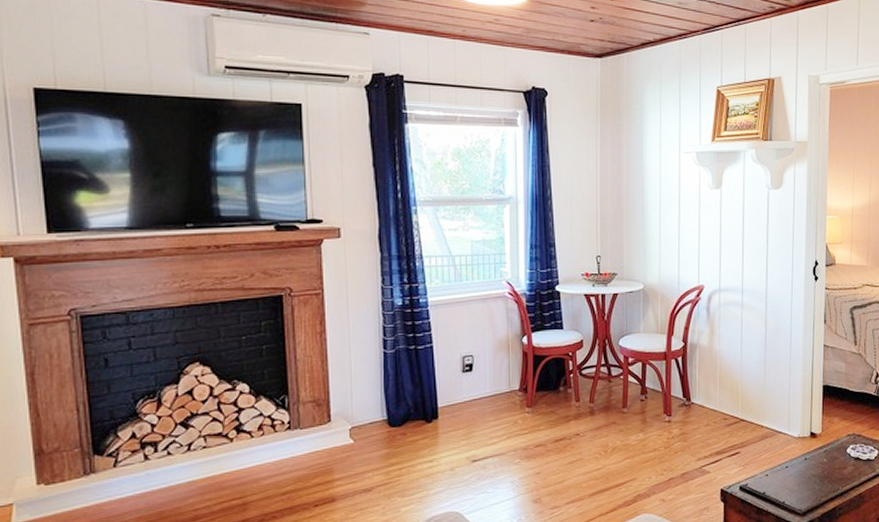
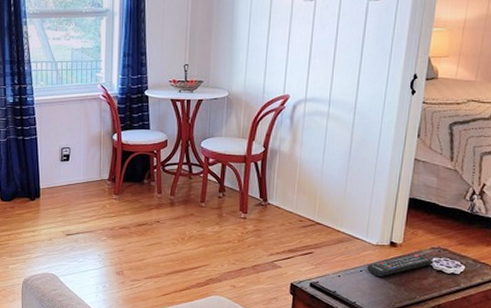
remote control: none [792,442,851,471] -> present [367,253,434,277]

